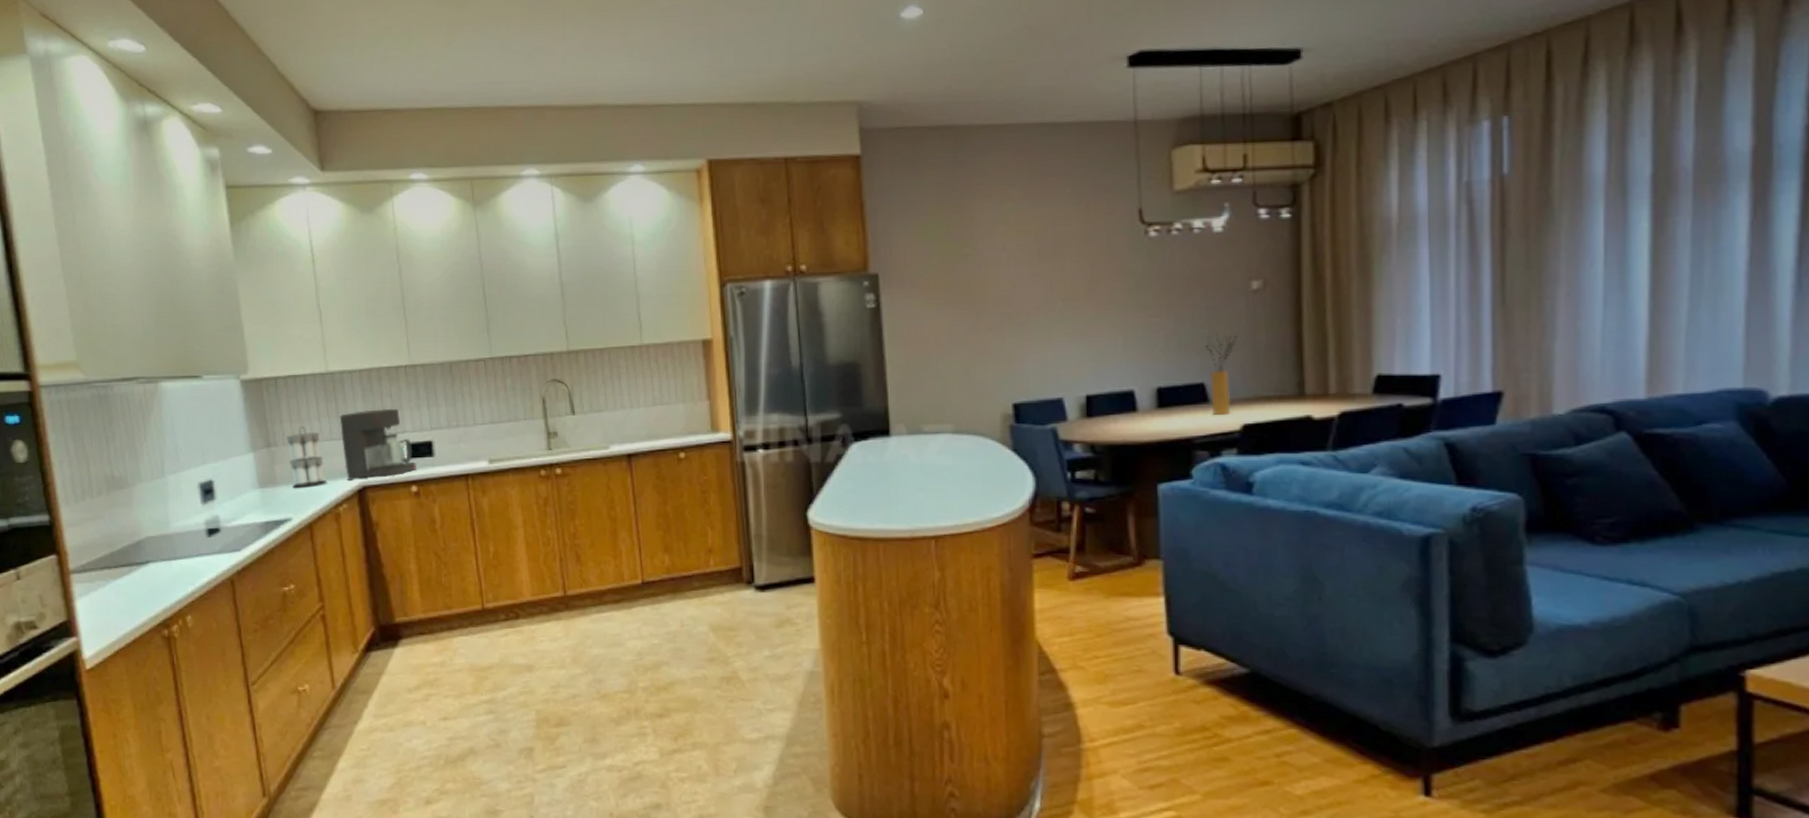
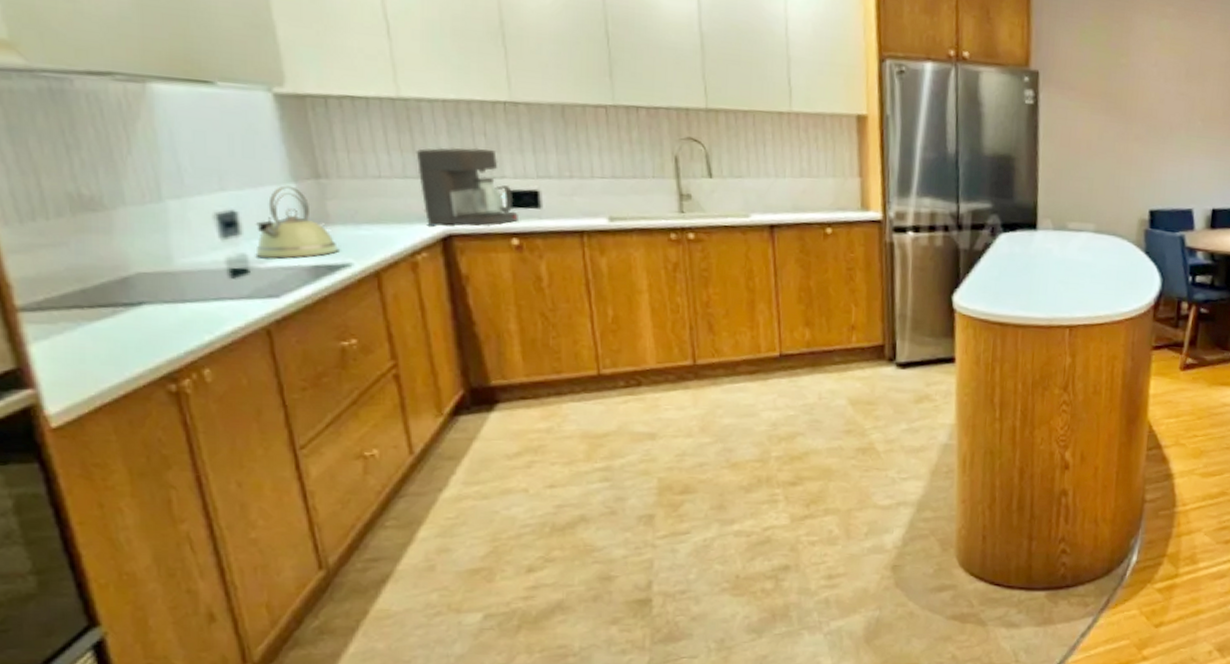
kettle: none [225,455,283,519] -> present [255,185,340,260]
spice rack: present [287,426,328,489] -> none [342,157,401,231]

